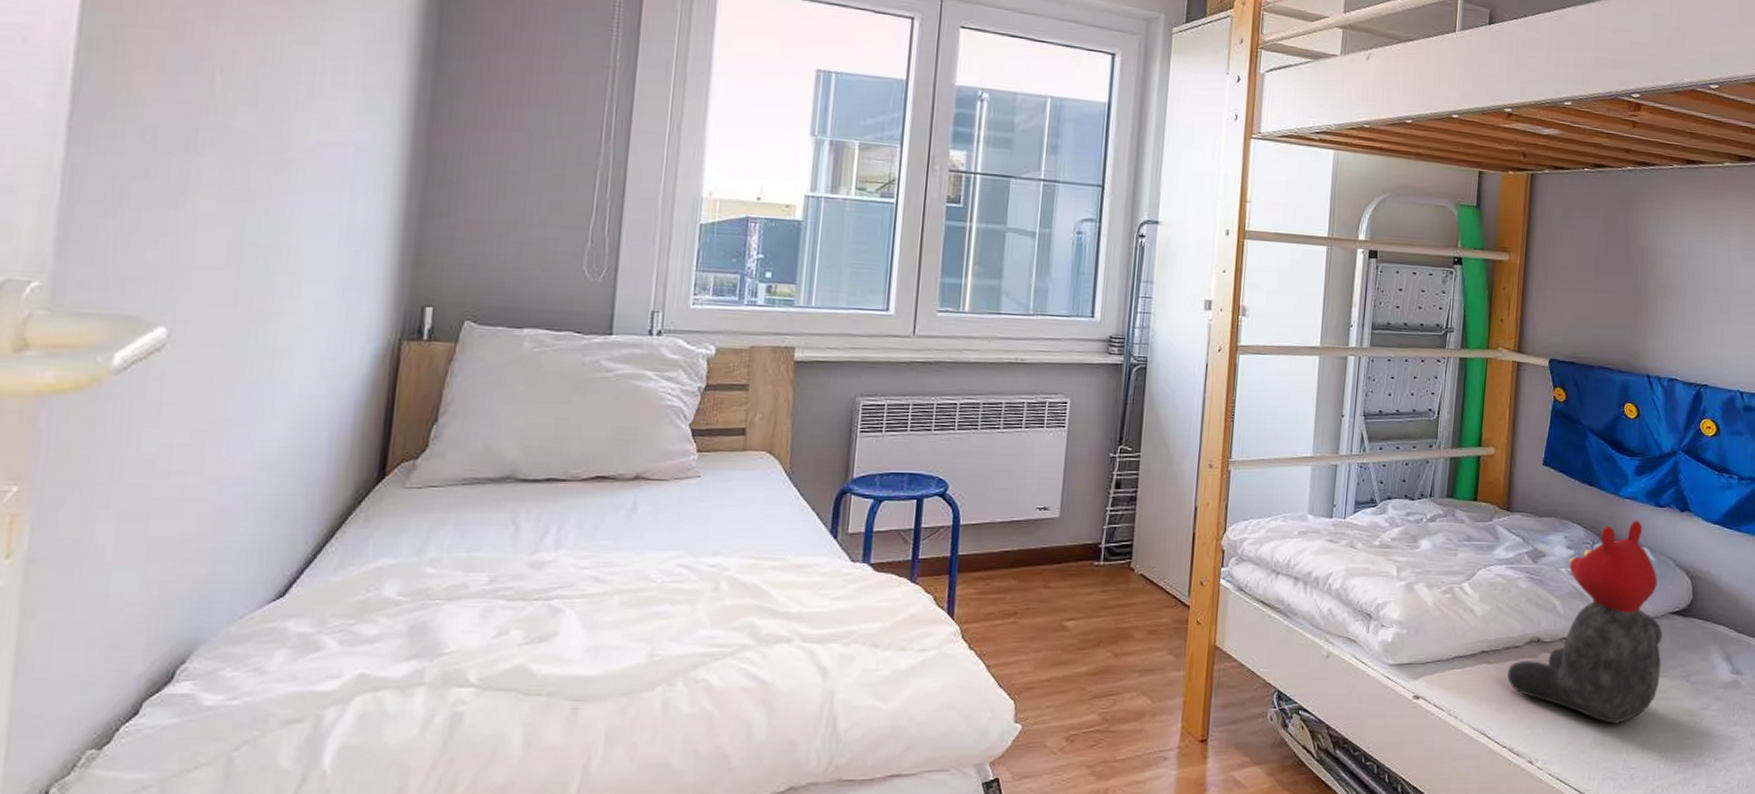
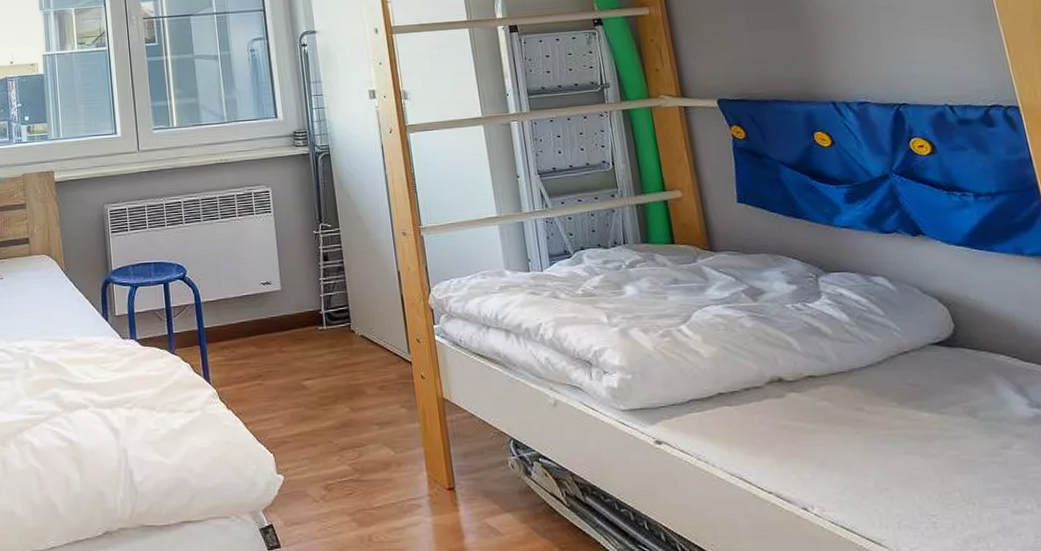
teddy bear: present [1507,520,1663,723] -> none [753,249,940,466]

